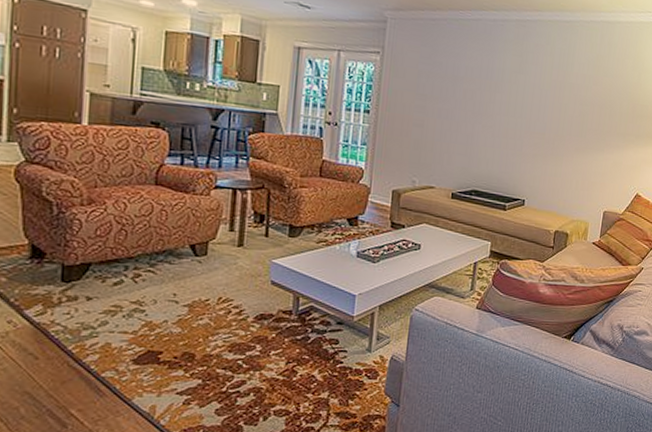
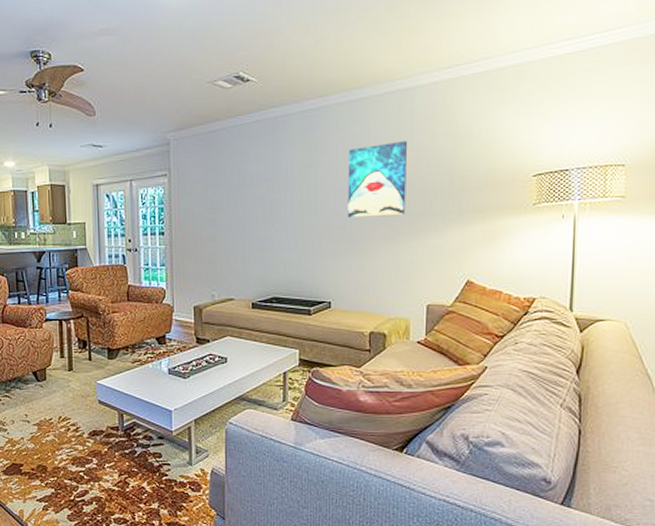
wall art: none [548,63,604,130] -> present [347,140,407,218]

